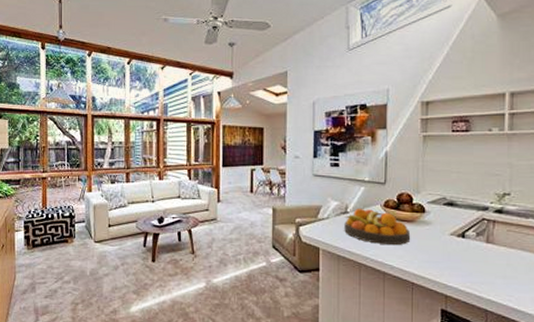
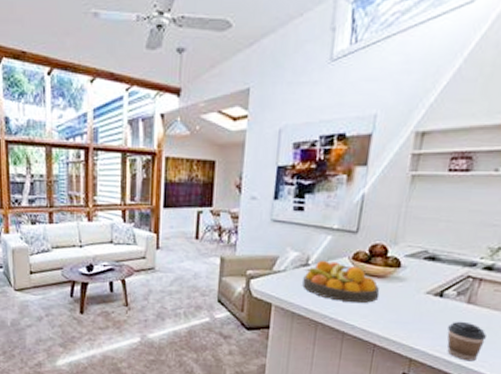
coffee cup: none [474,259,508,296] -> present [447,321,486,362]

